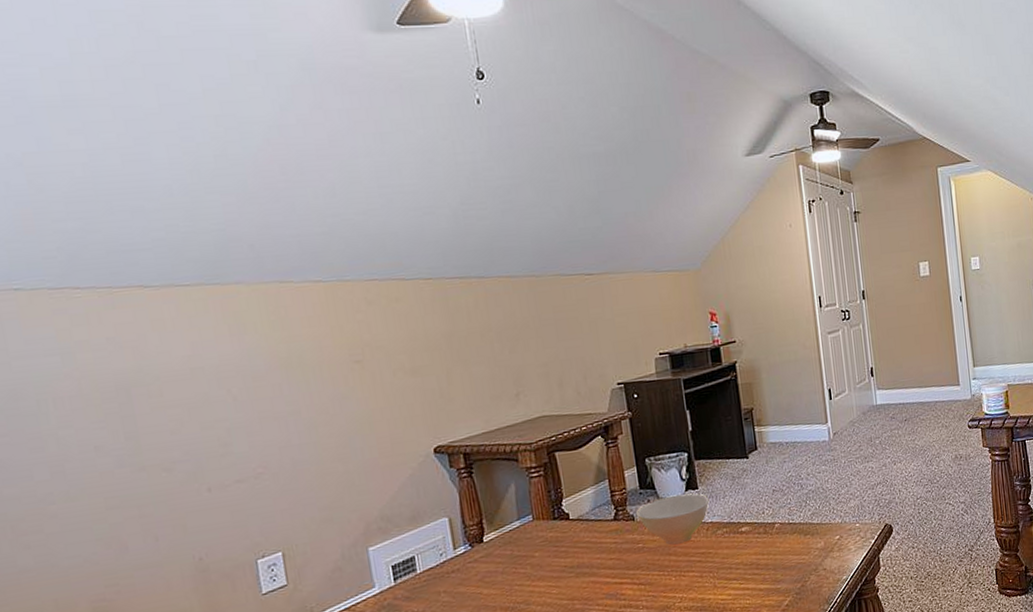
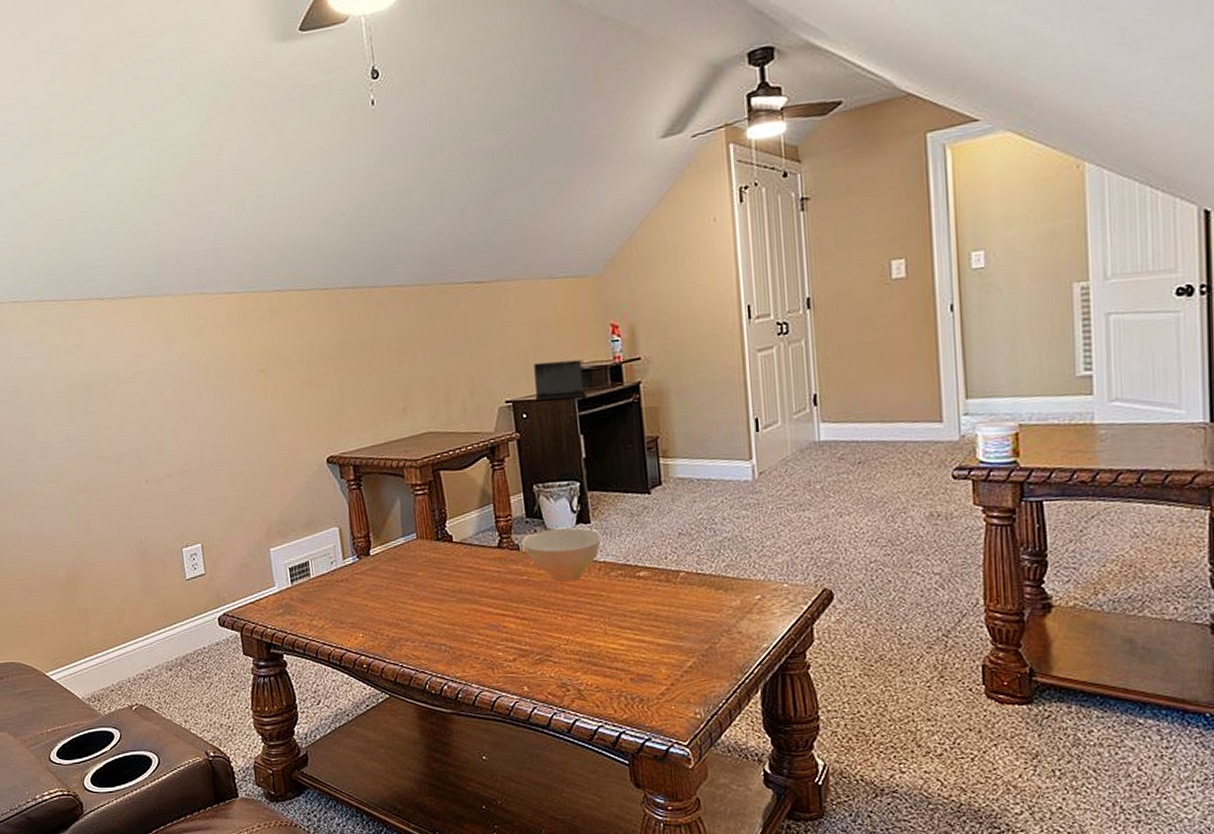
laptop: none [642,344,691,383] -> present [534,360,587,403]

